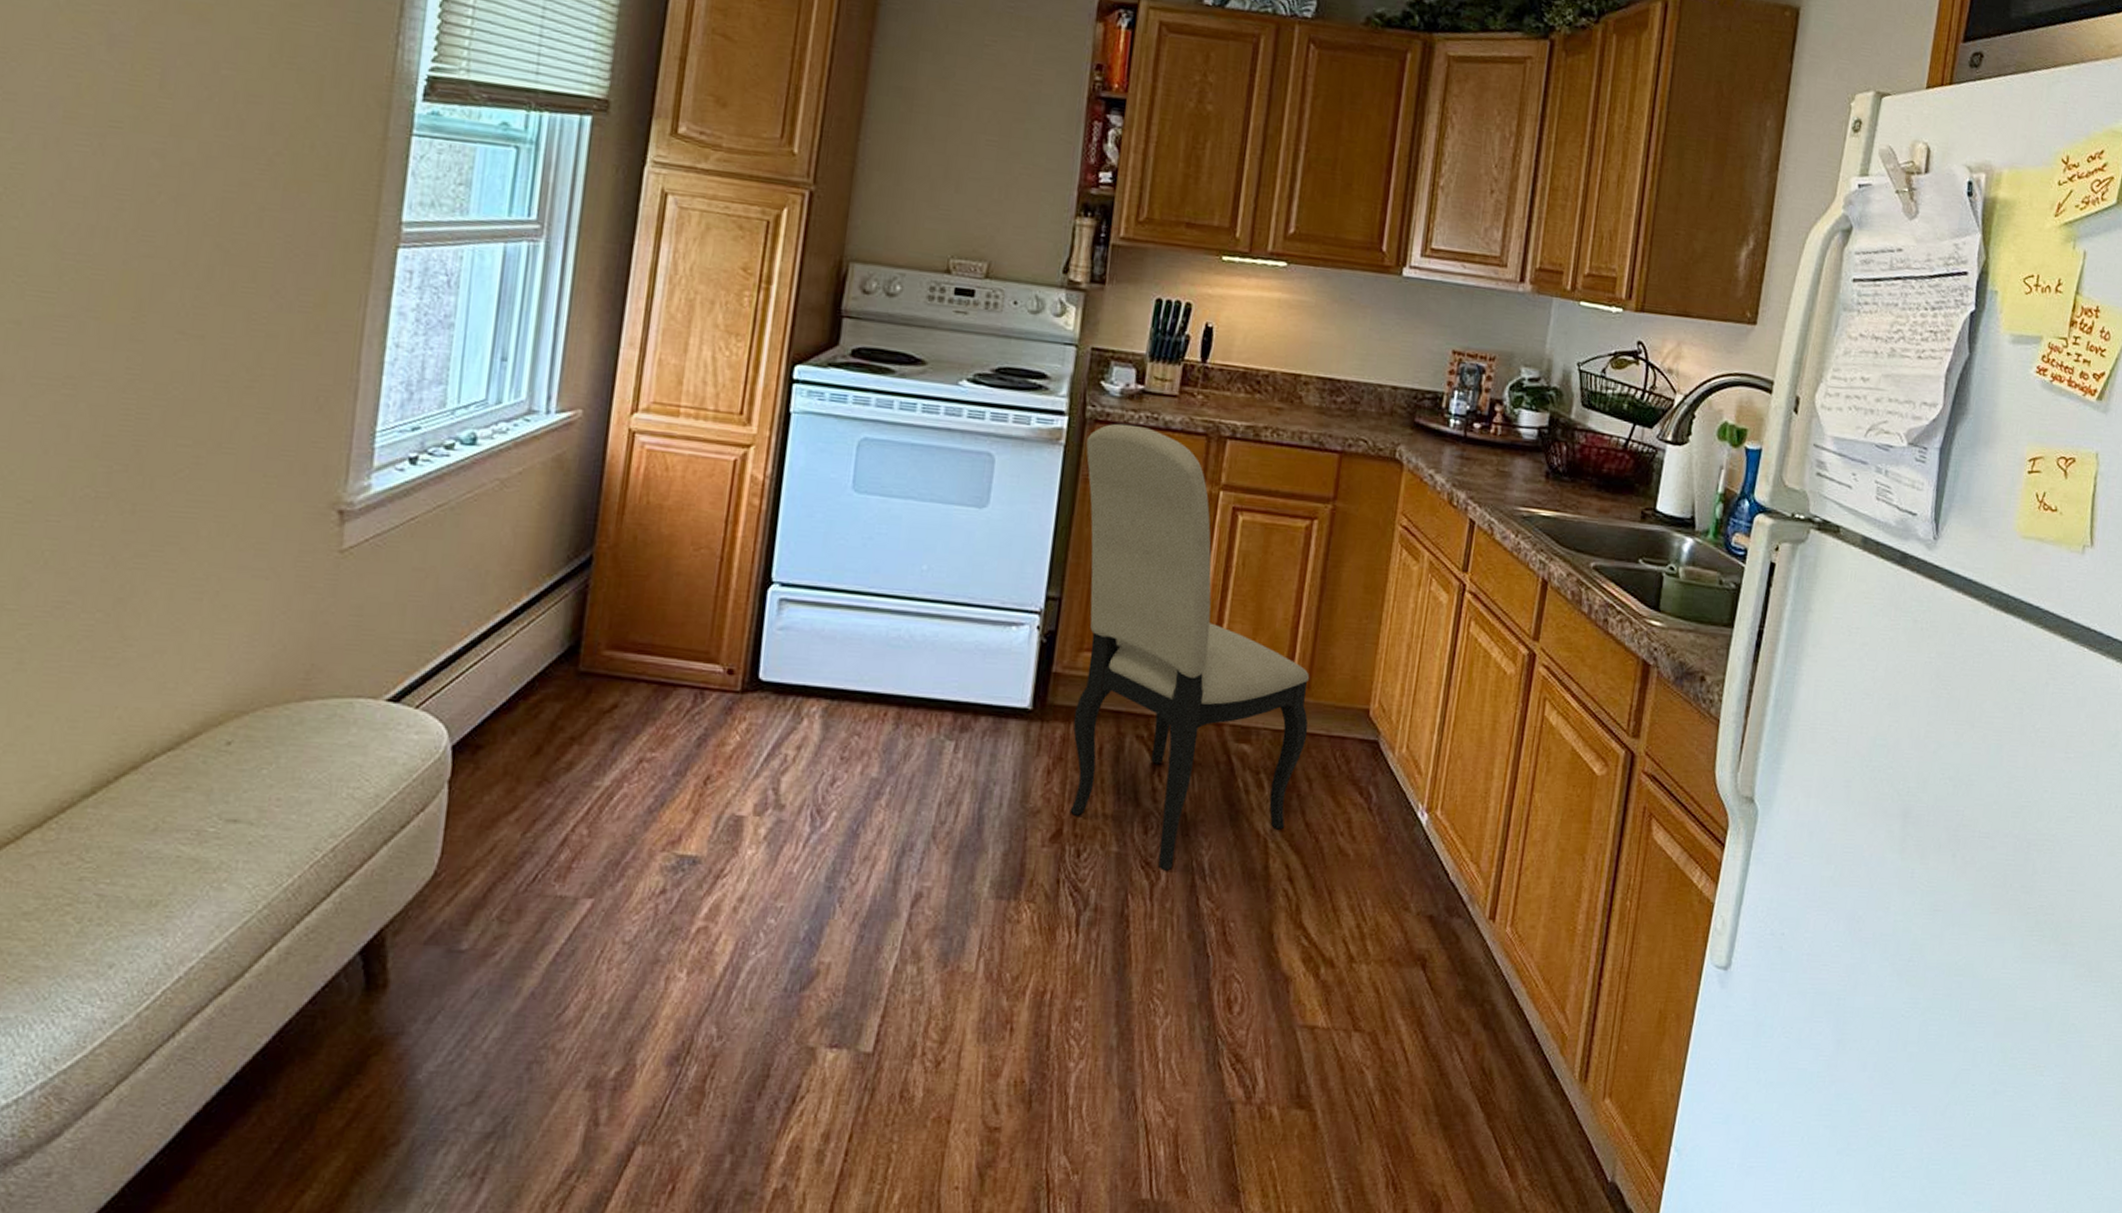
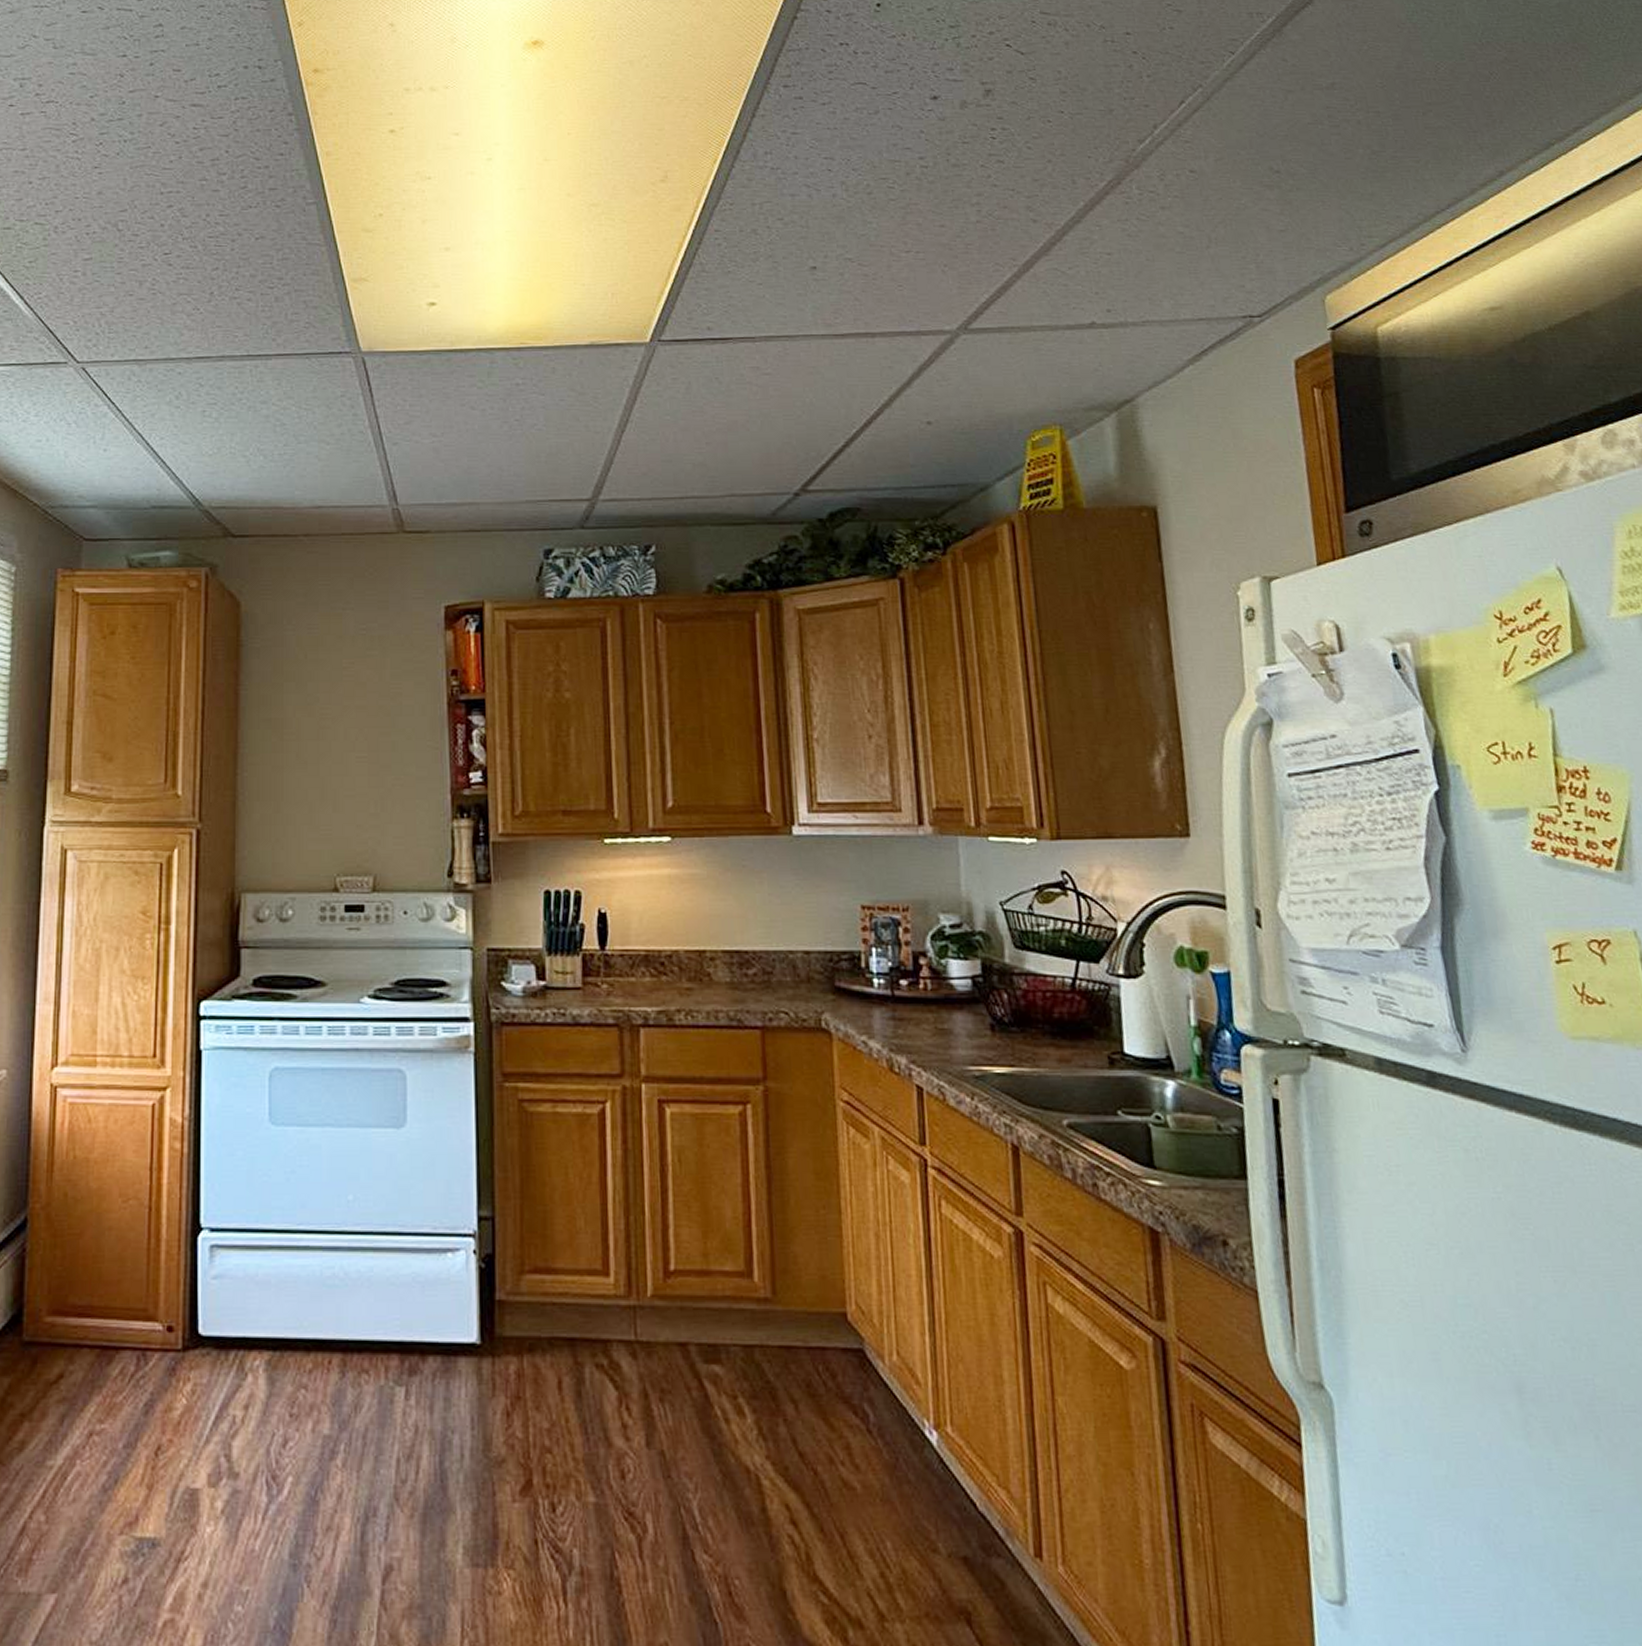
dining chair: present [1070,423,1310,871] -> none [496,1023,783,1521]

